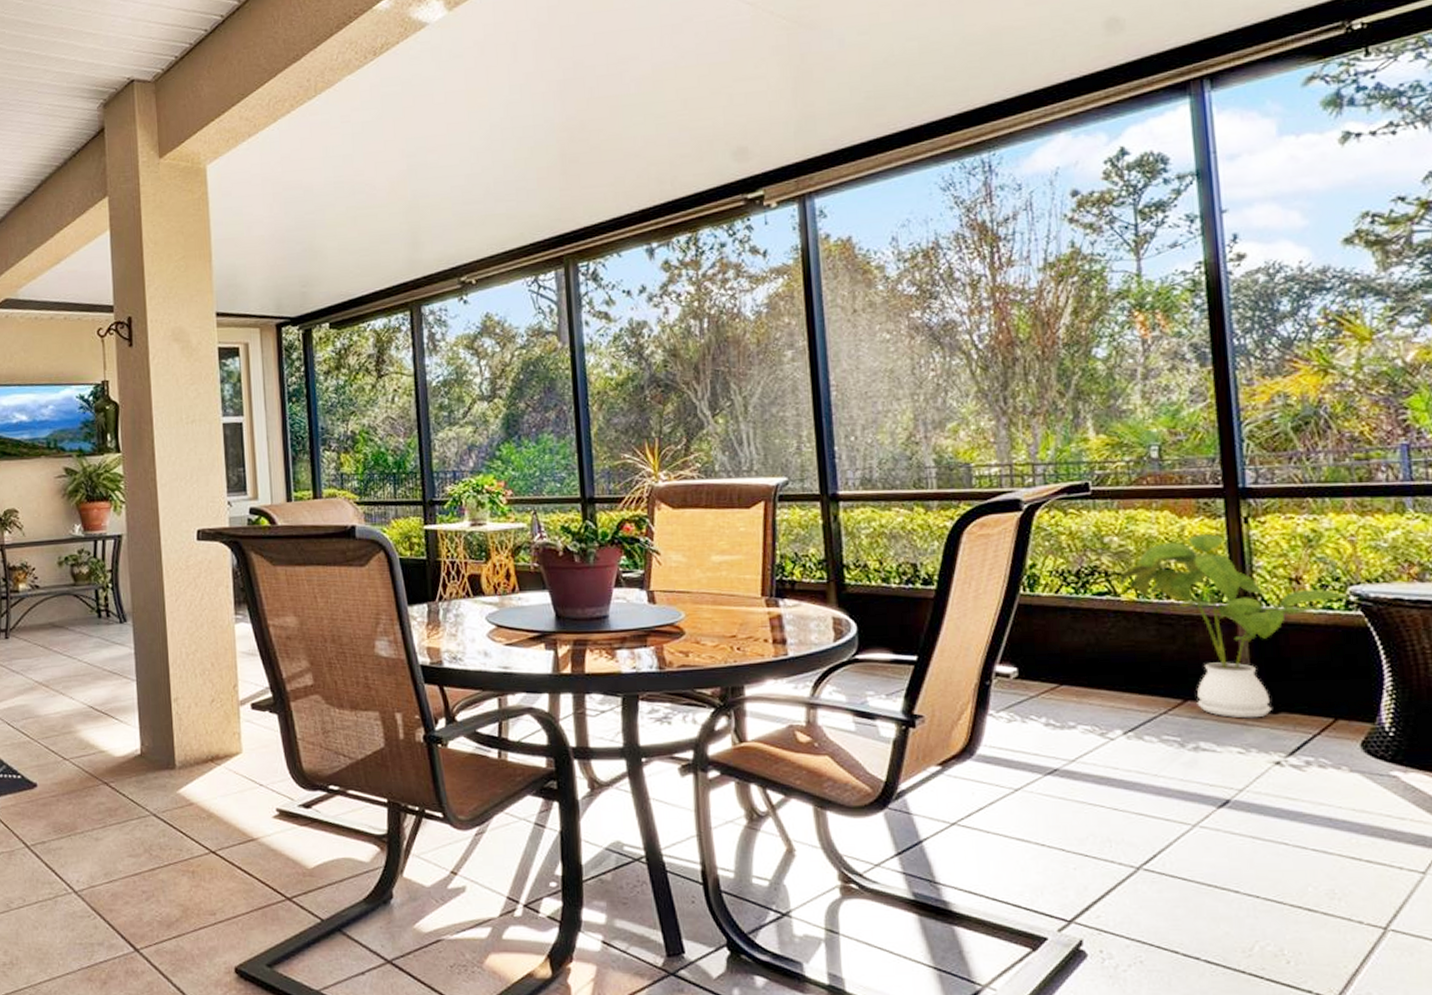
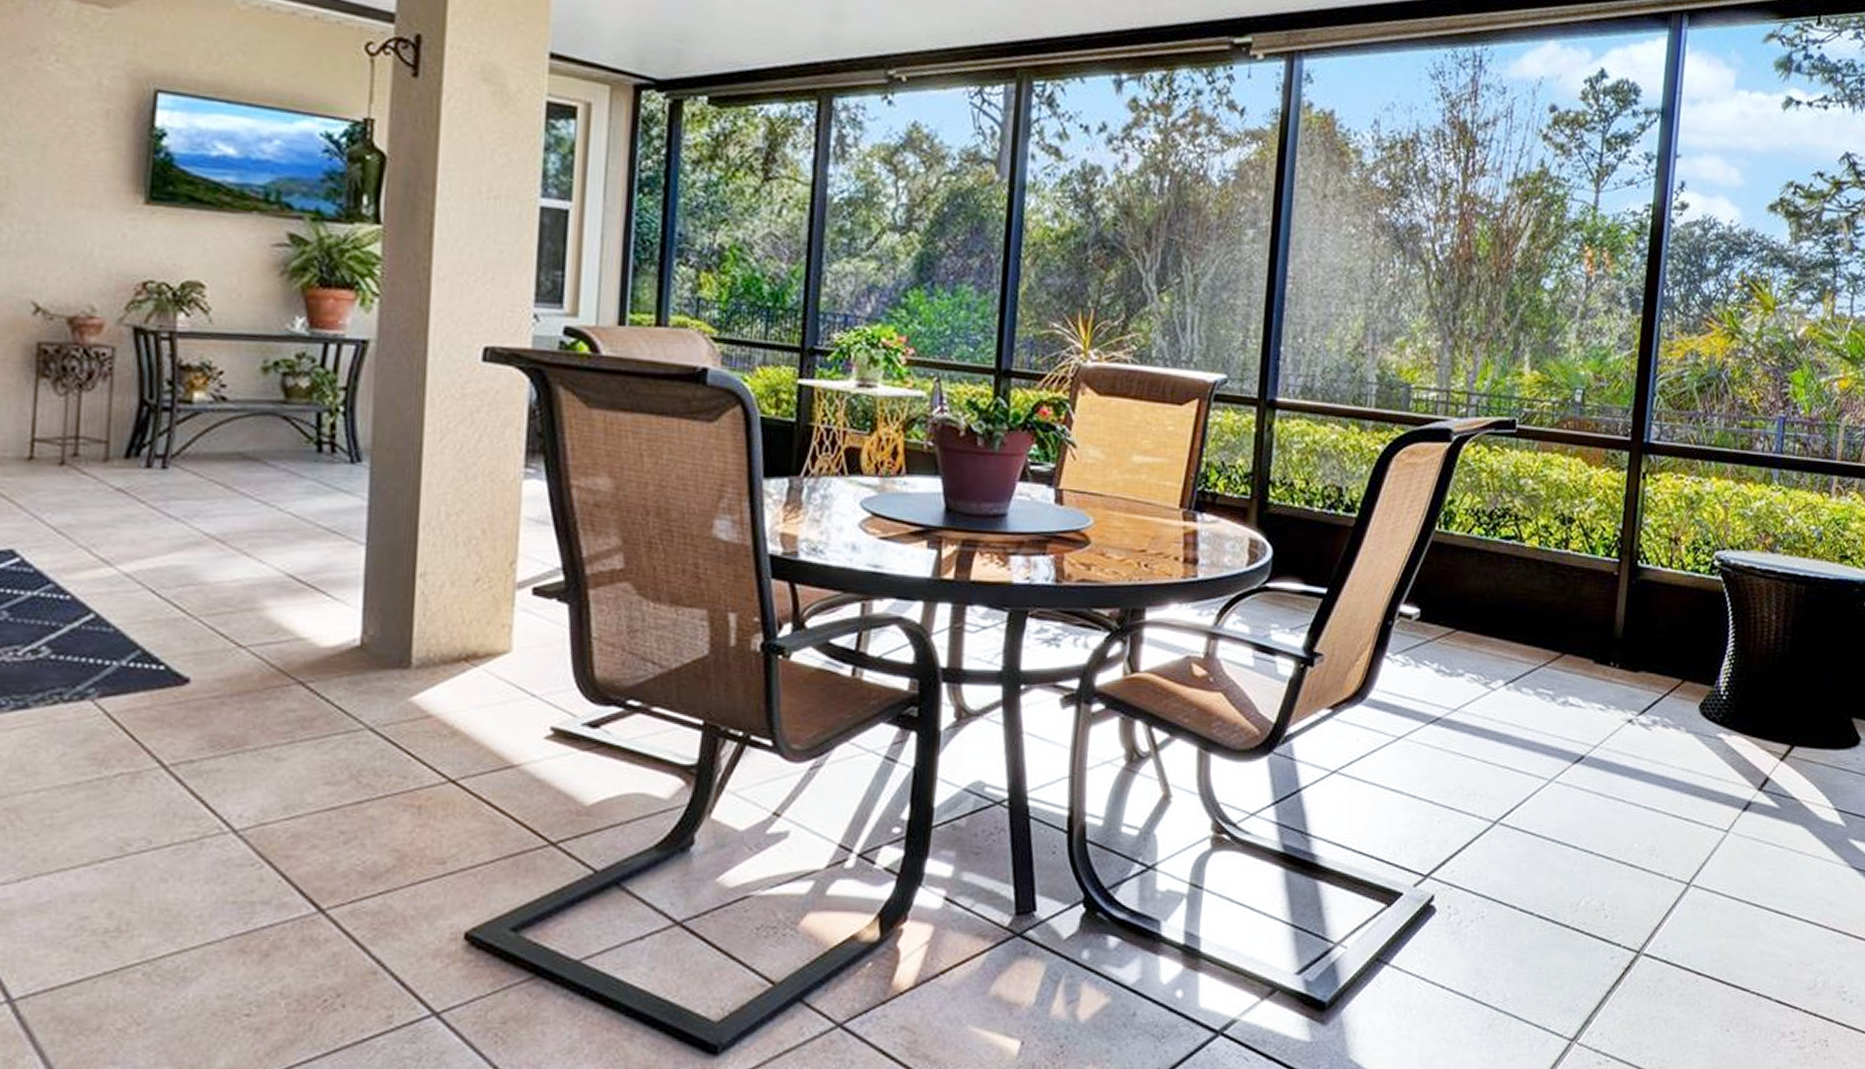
house plant: present [1119,533,1352,719] -> none [1526,485,1716,676]

